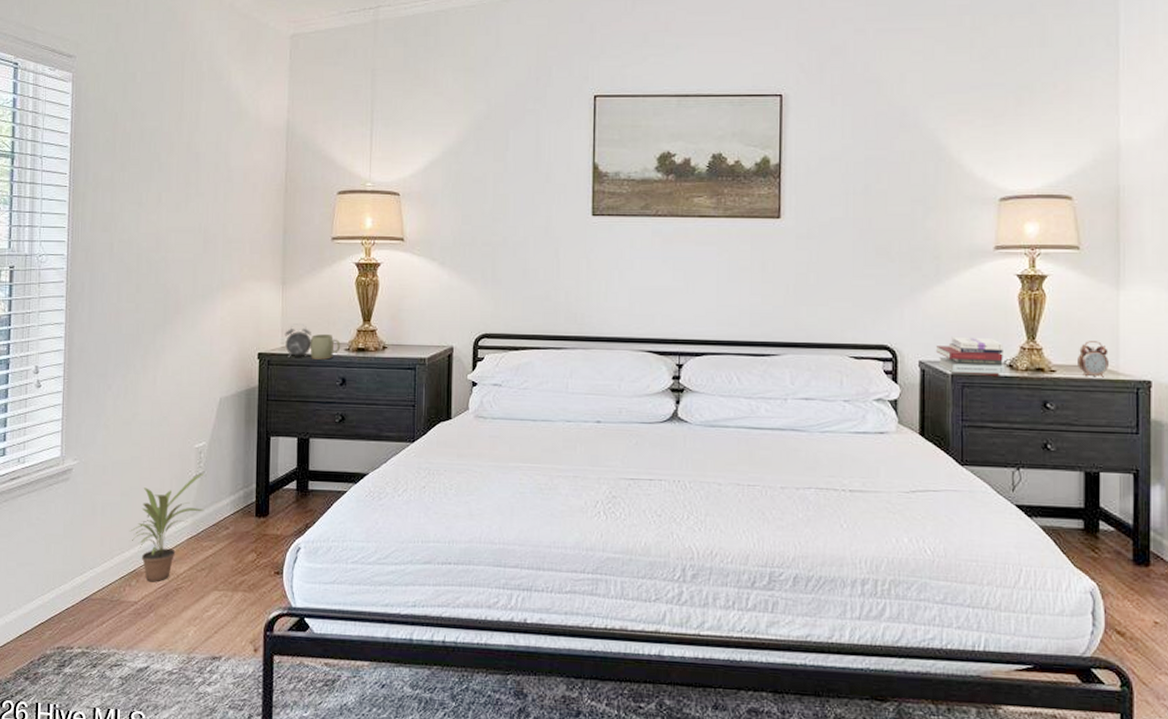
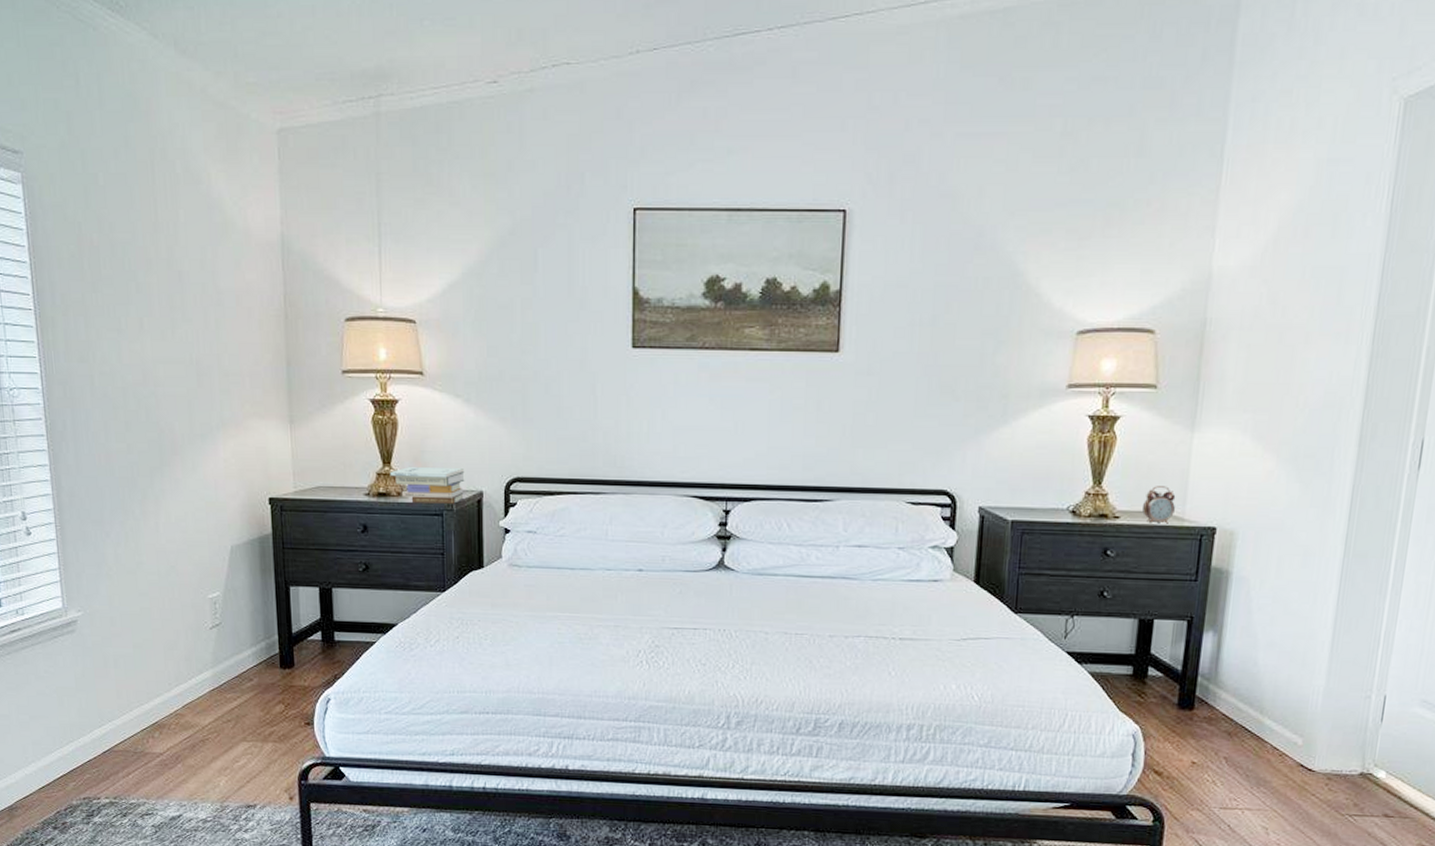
potted plant: present [130,473,204,582] -> none [147,625,225,734]
alarm clock: present [284,324,311,357] -> none [296,466,327,503]
mug: present [310,333,341,360] -> none [325,477,360,505]
books: none [369,323,437,359] -> present [389,466,465,505]
books: present [936,336,1005,376] -> none [998,481,1068,522]

